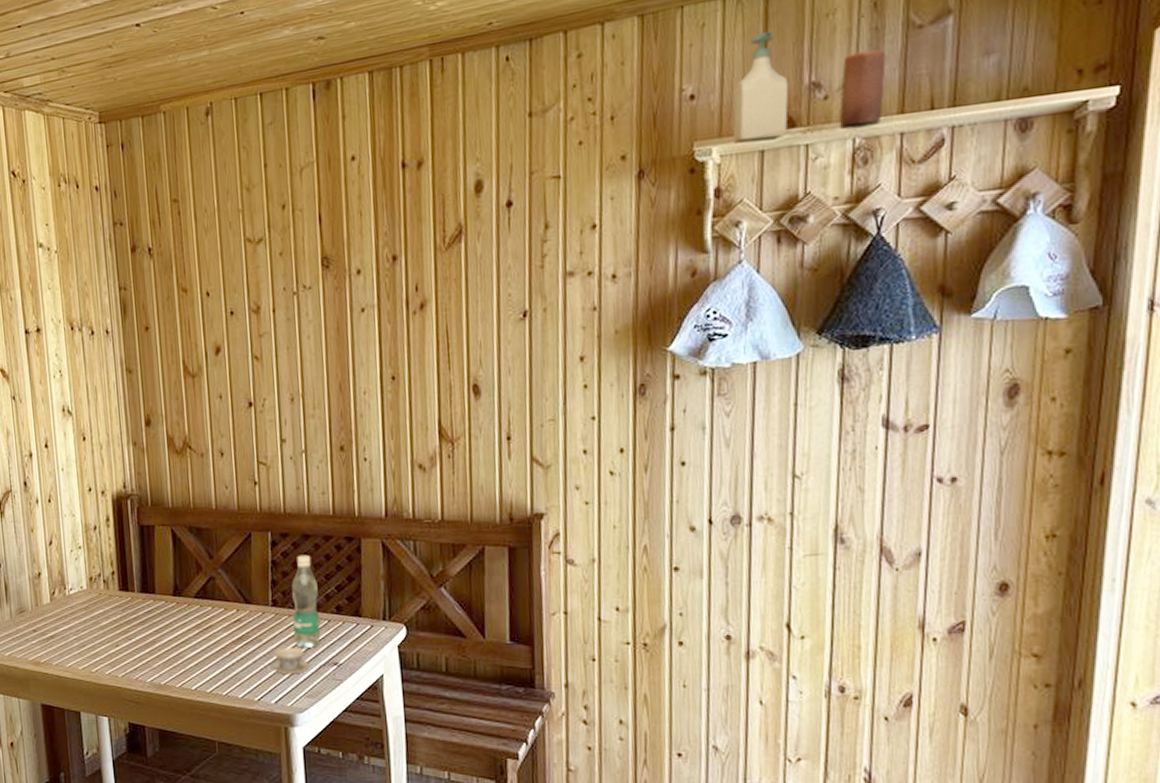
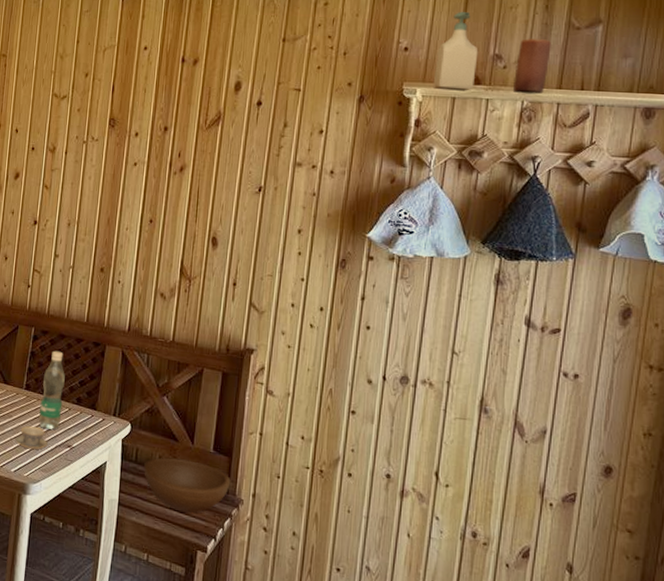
wooden bowl: none [429,657,537,718] -> present [144,457,231,513]

